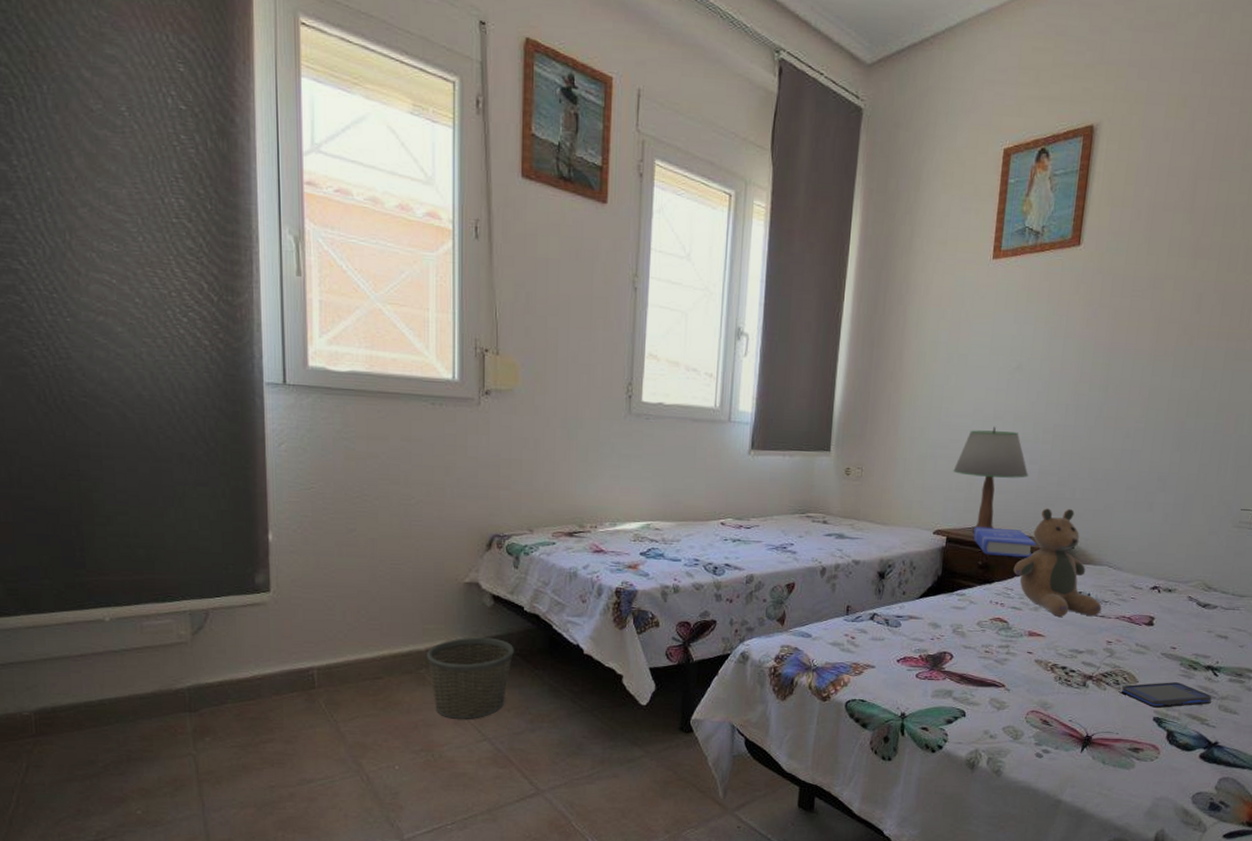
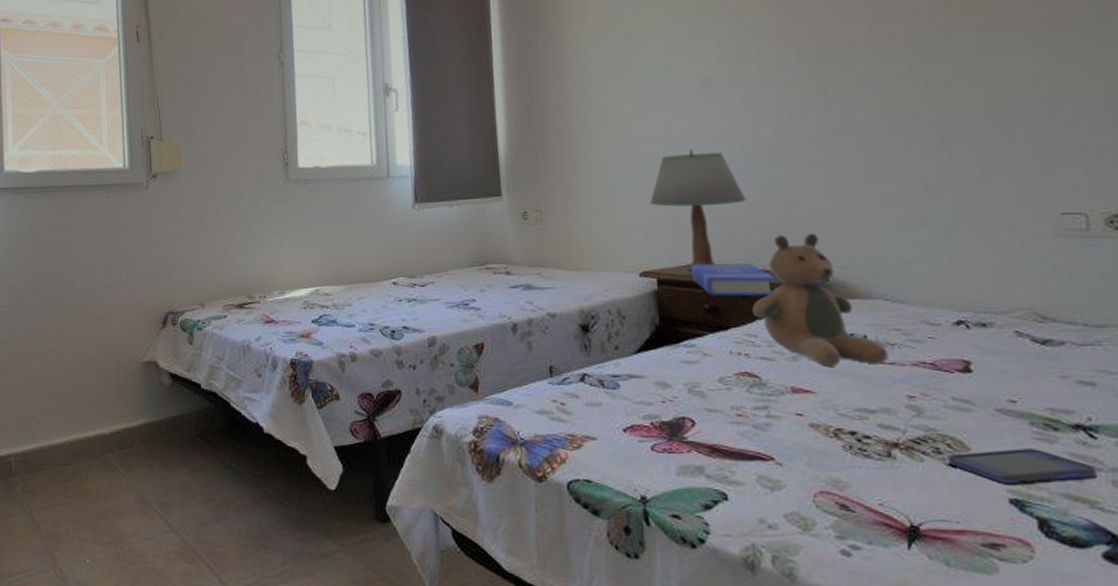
basket: present [426,637,514,719] -> none [111,418,194,508]

